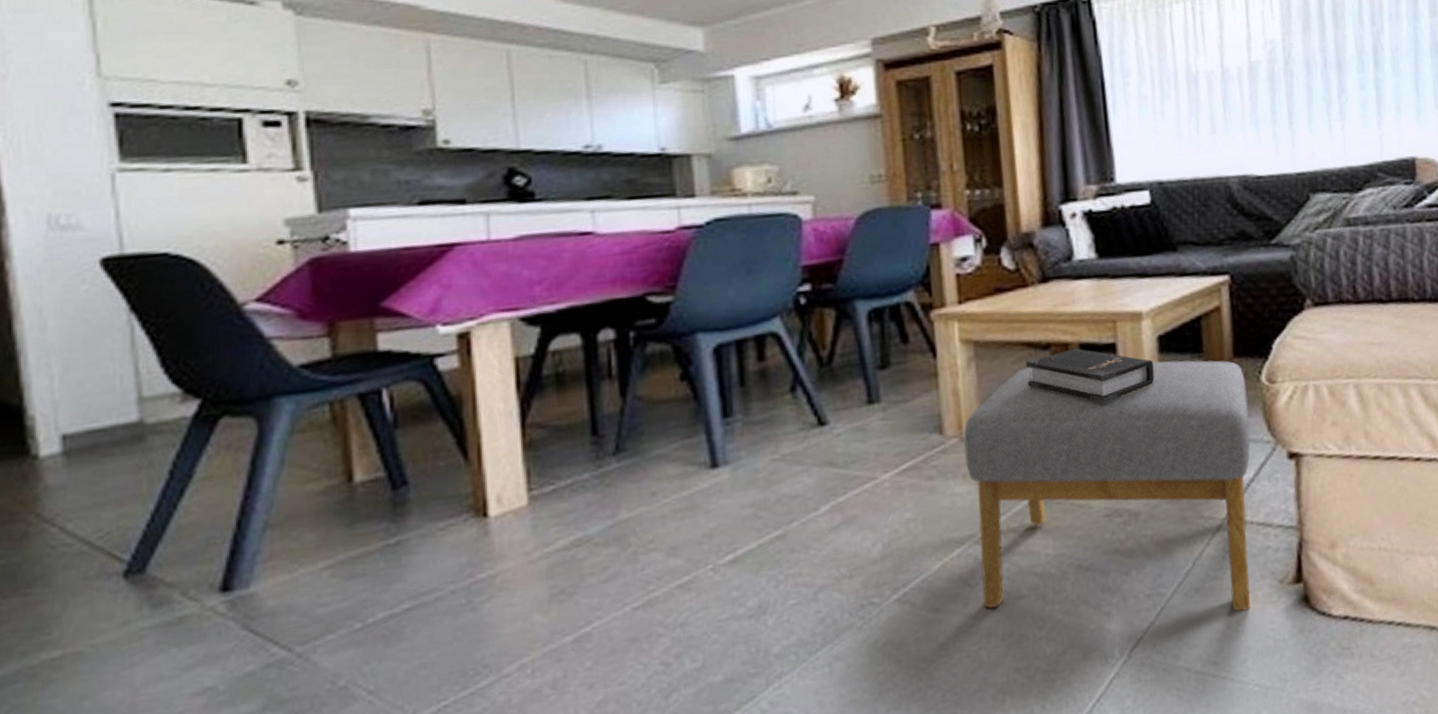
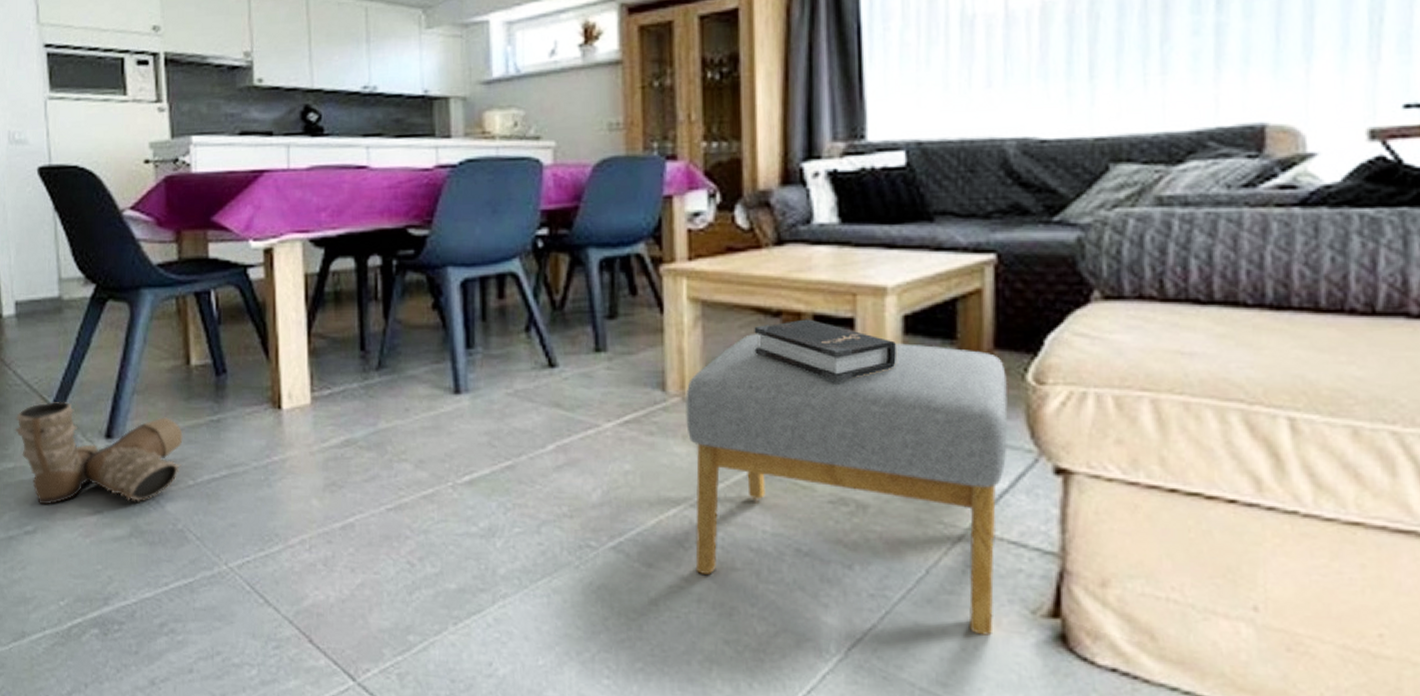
boots: none [62,551,344,698] -> present [14,401,183,505]

